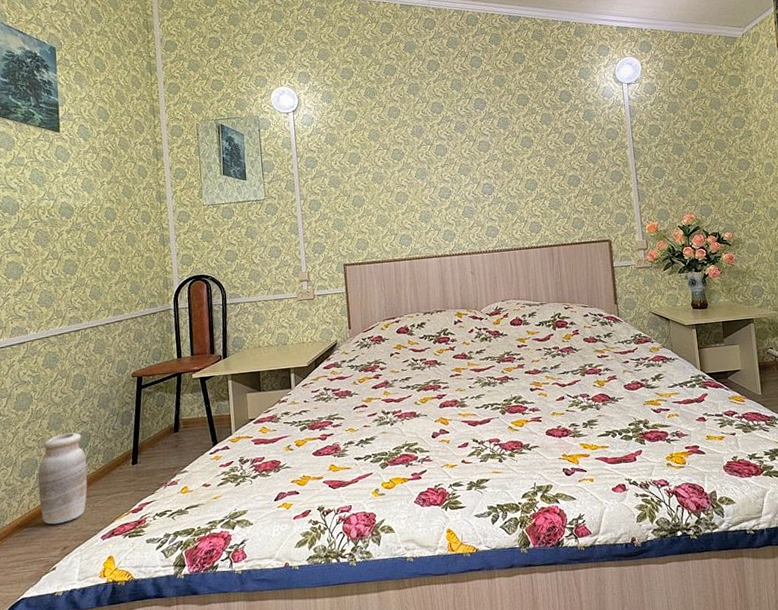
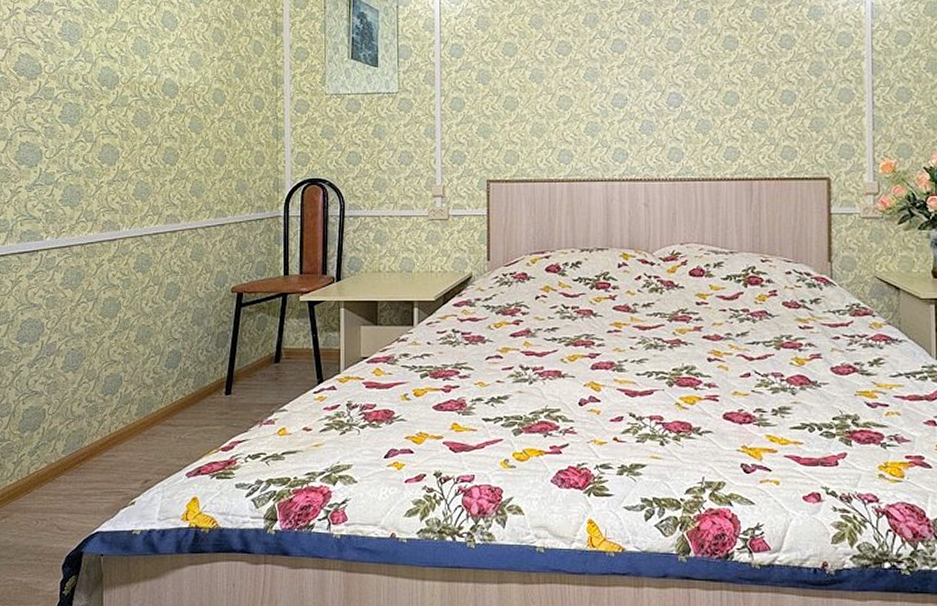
vase: present [37,432,88,525] -> none [121,350,176,453]

